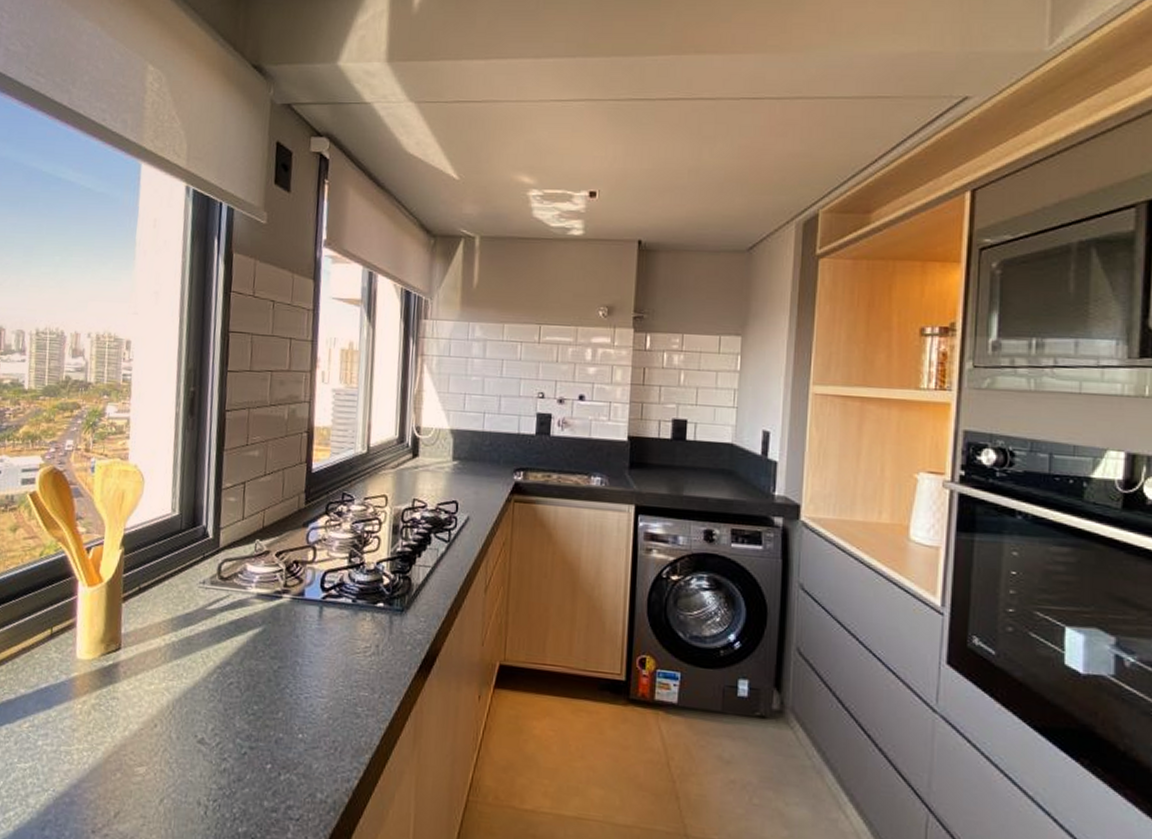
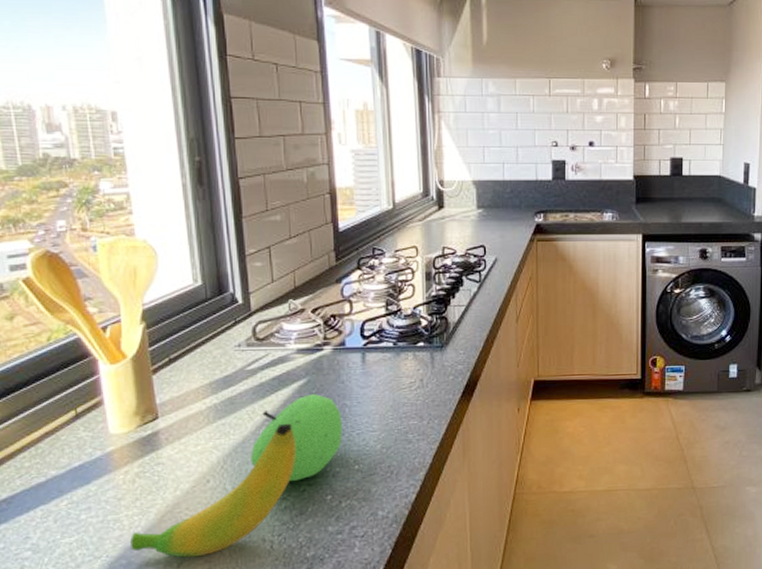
fruit: none [76,645,292,809] -> present [130,394,343,558]

